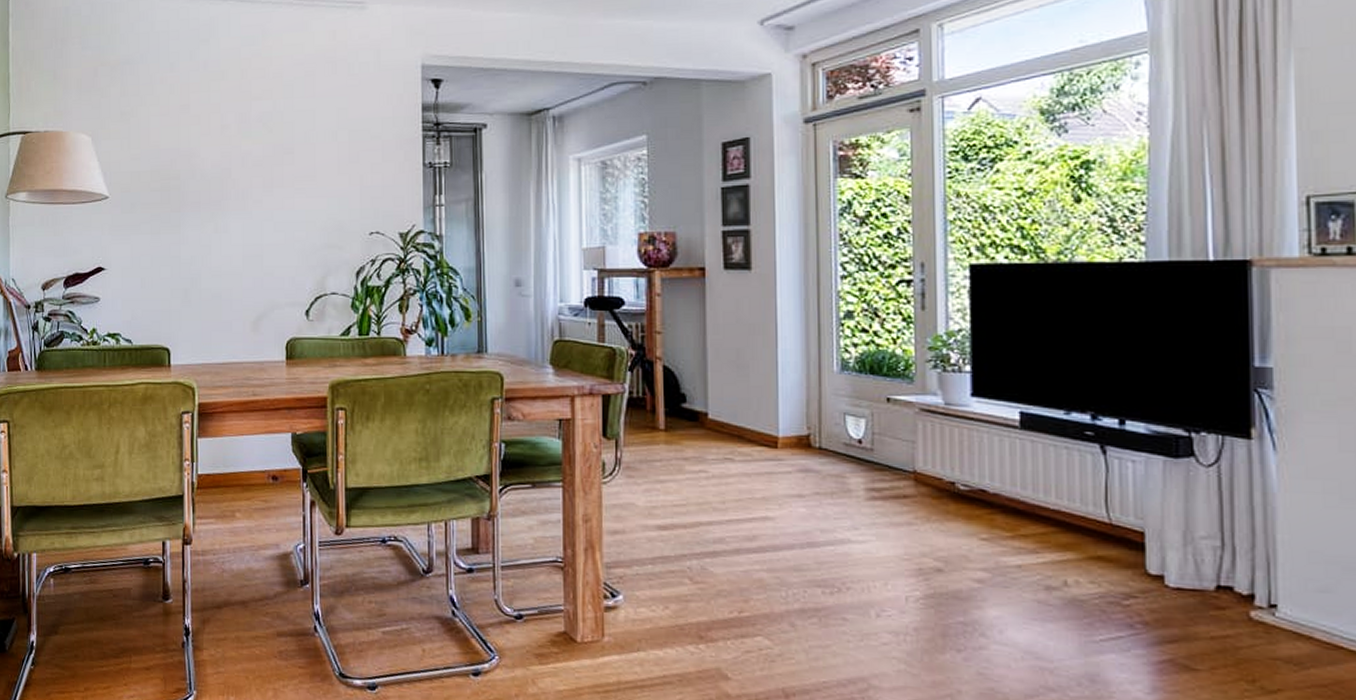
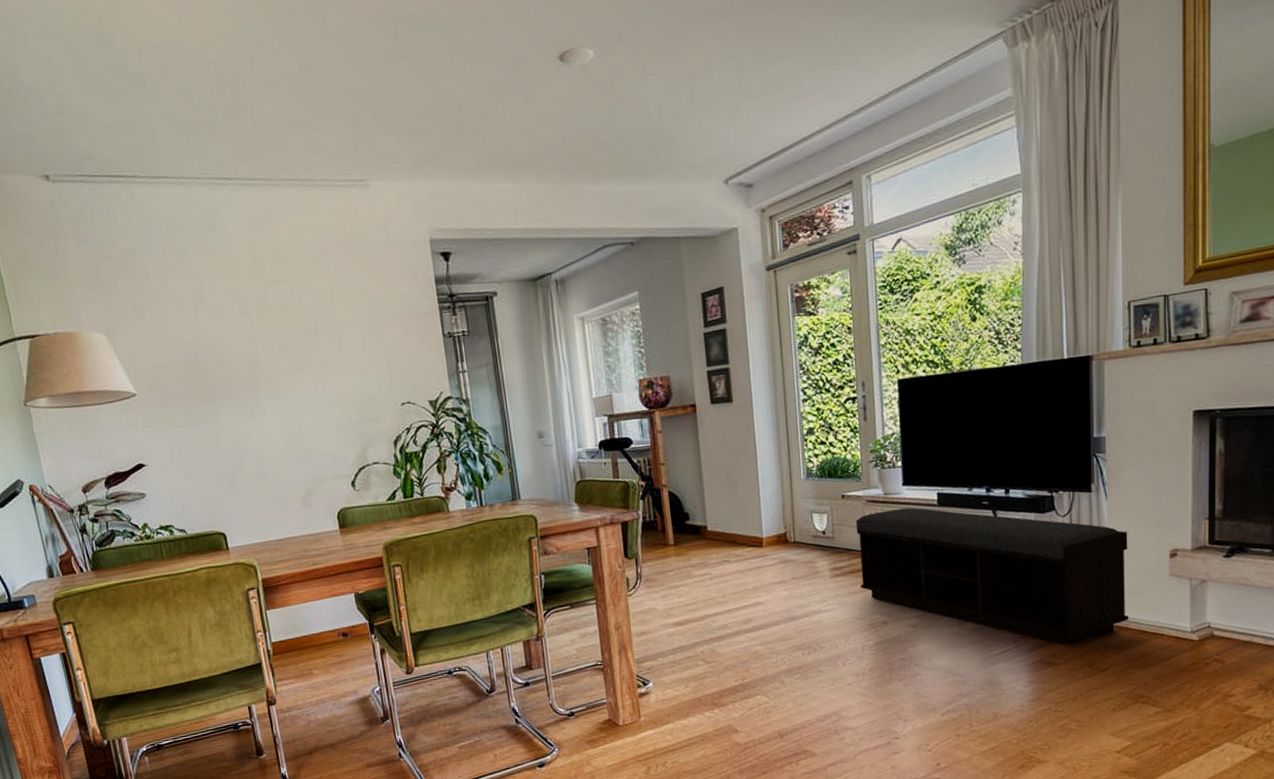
bench: none [904,425,1313,646] -> present [855,507,1129,645]

